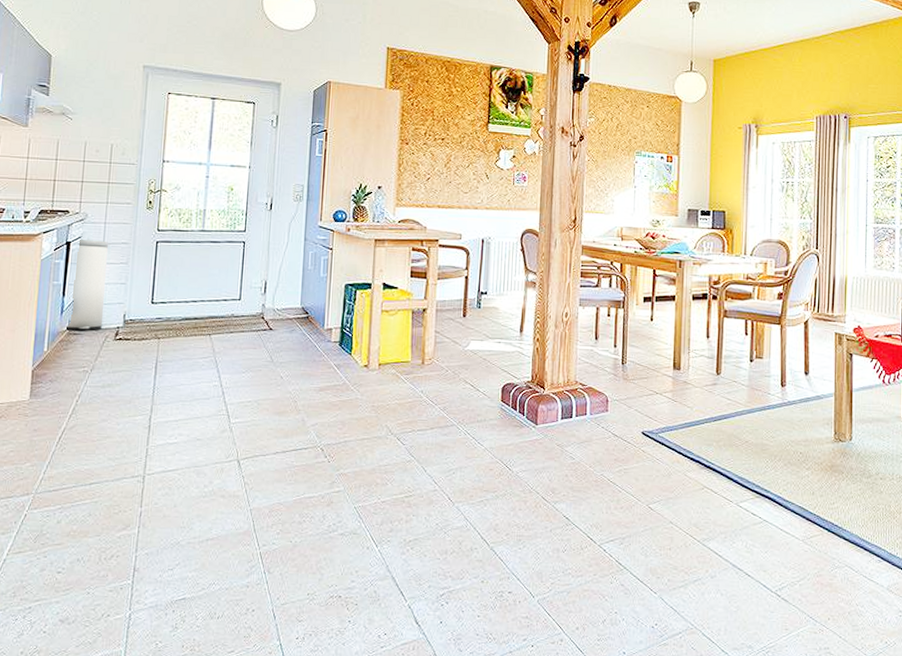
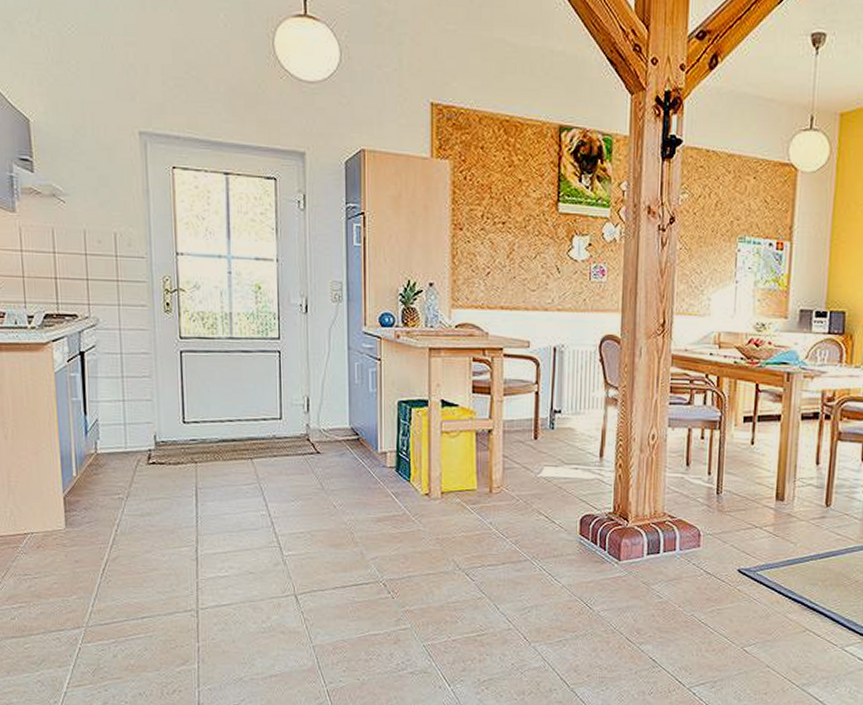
pedal bin: present [65,240,109,331] -> none [92,349,133,454]

